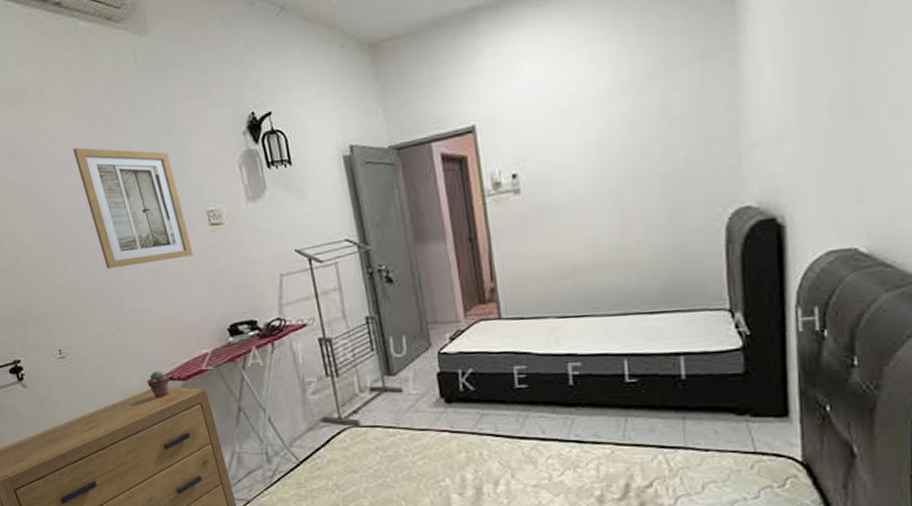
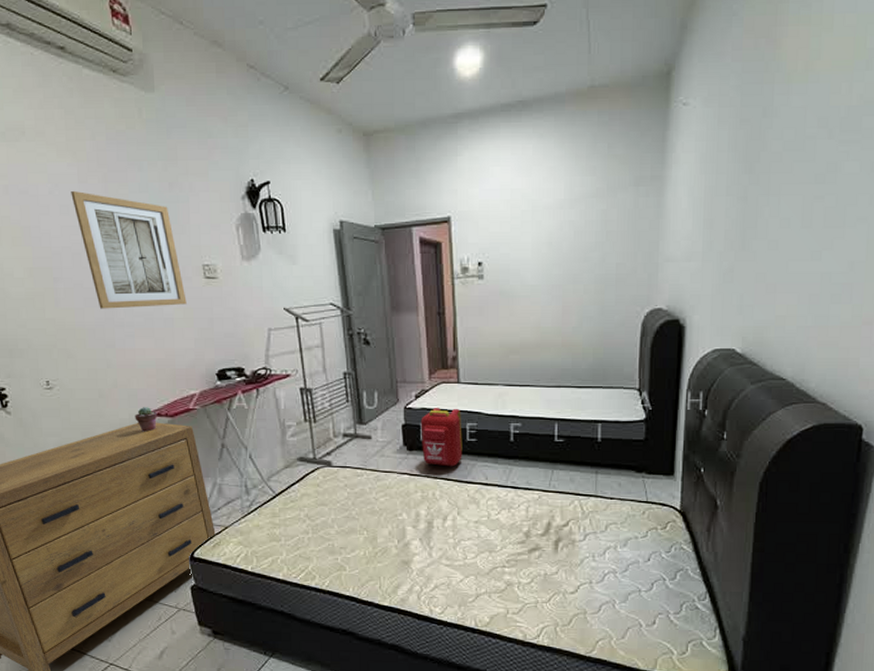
backpack: none [458,350,512,420] -> present [421,408,462,467]

